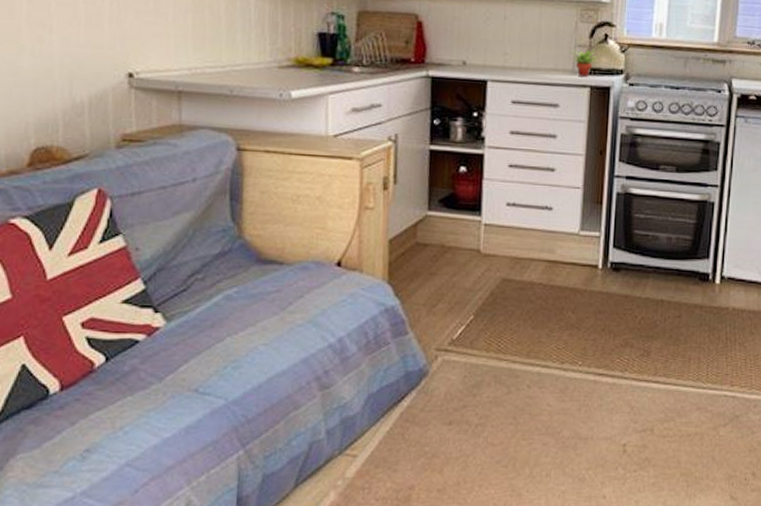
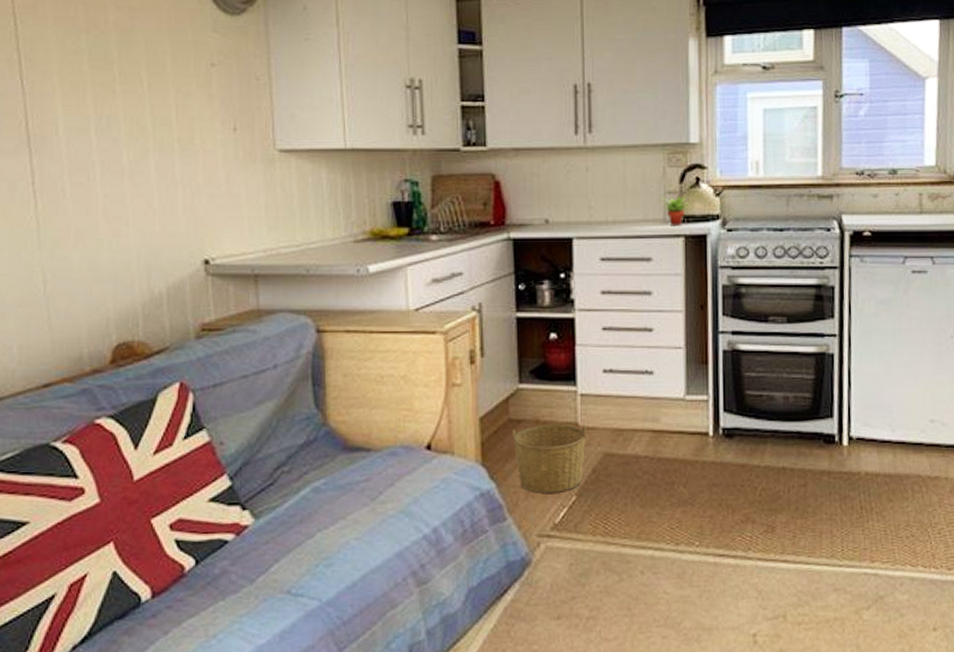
basket: none [418,249,488,312] -> present [512,423,586,494]

